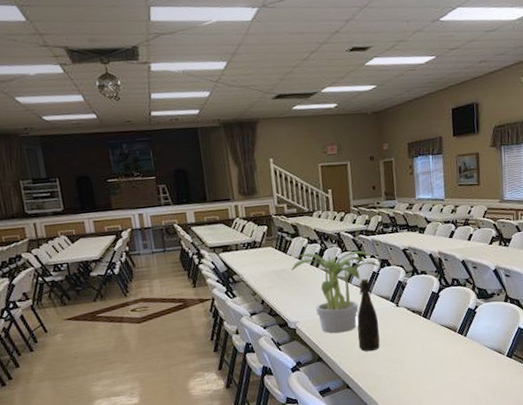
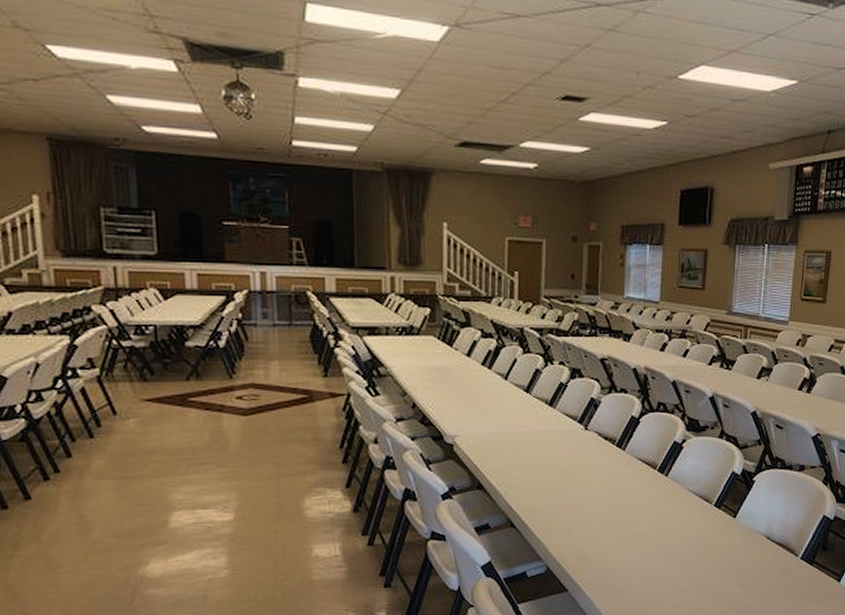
potted plant: present [291,251,379,334] -> none [456,349,569,456]
bottle: present [357,278,380,352] -> none [532,390,560,483]

